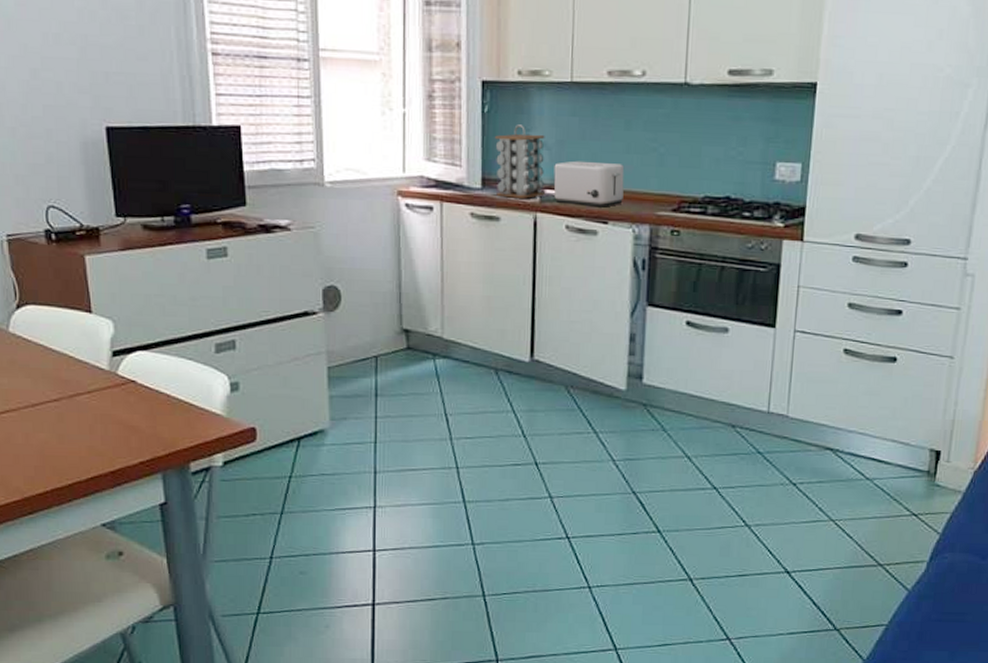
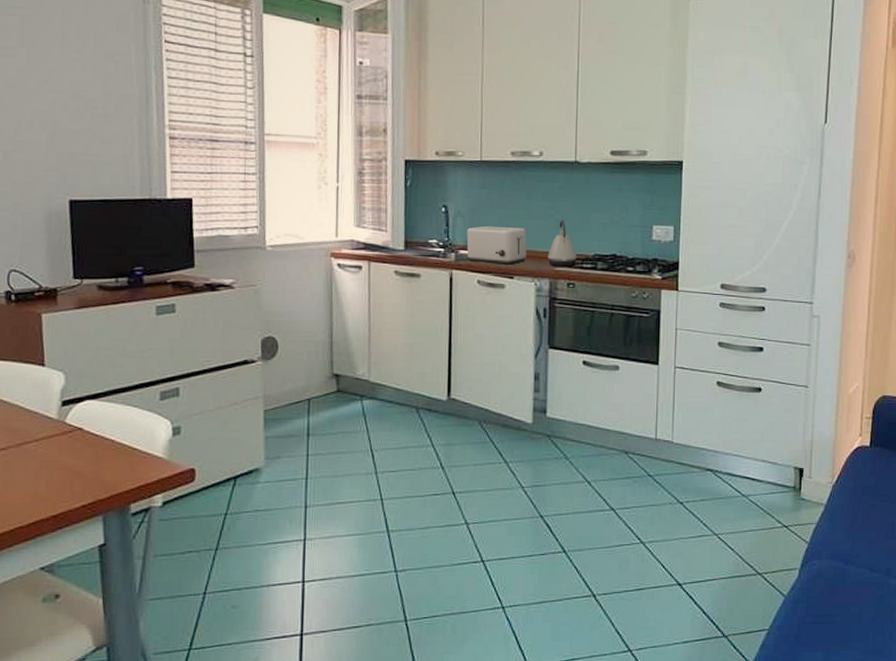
spice rack: present [495,124,546,200] -> none [416,196,460,259]
kettle: none [648,154,684,212] -> present [547,220,577,267]

